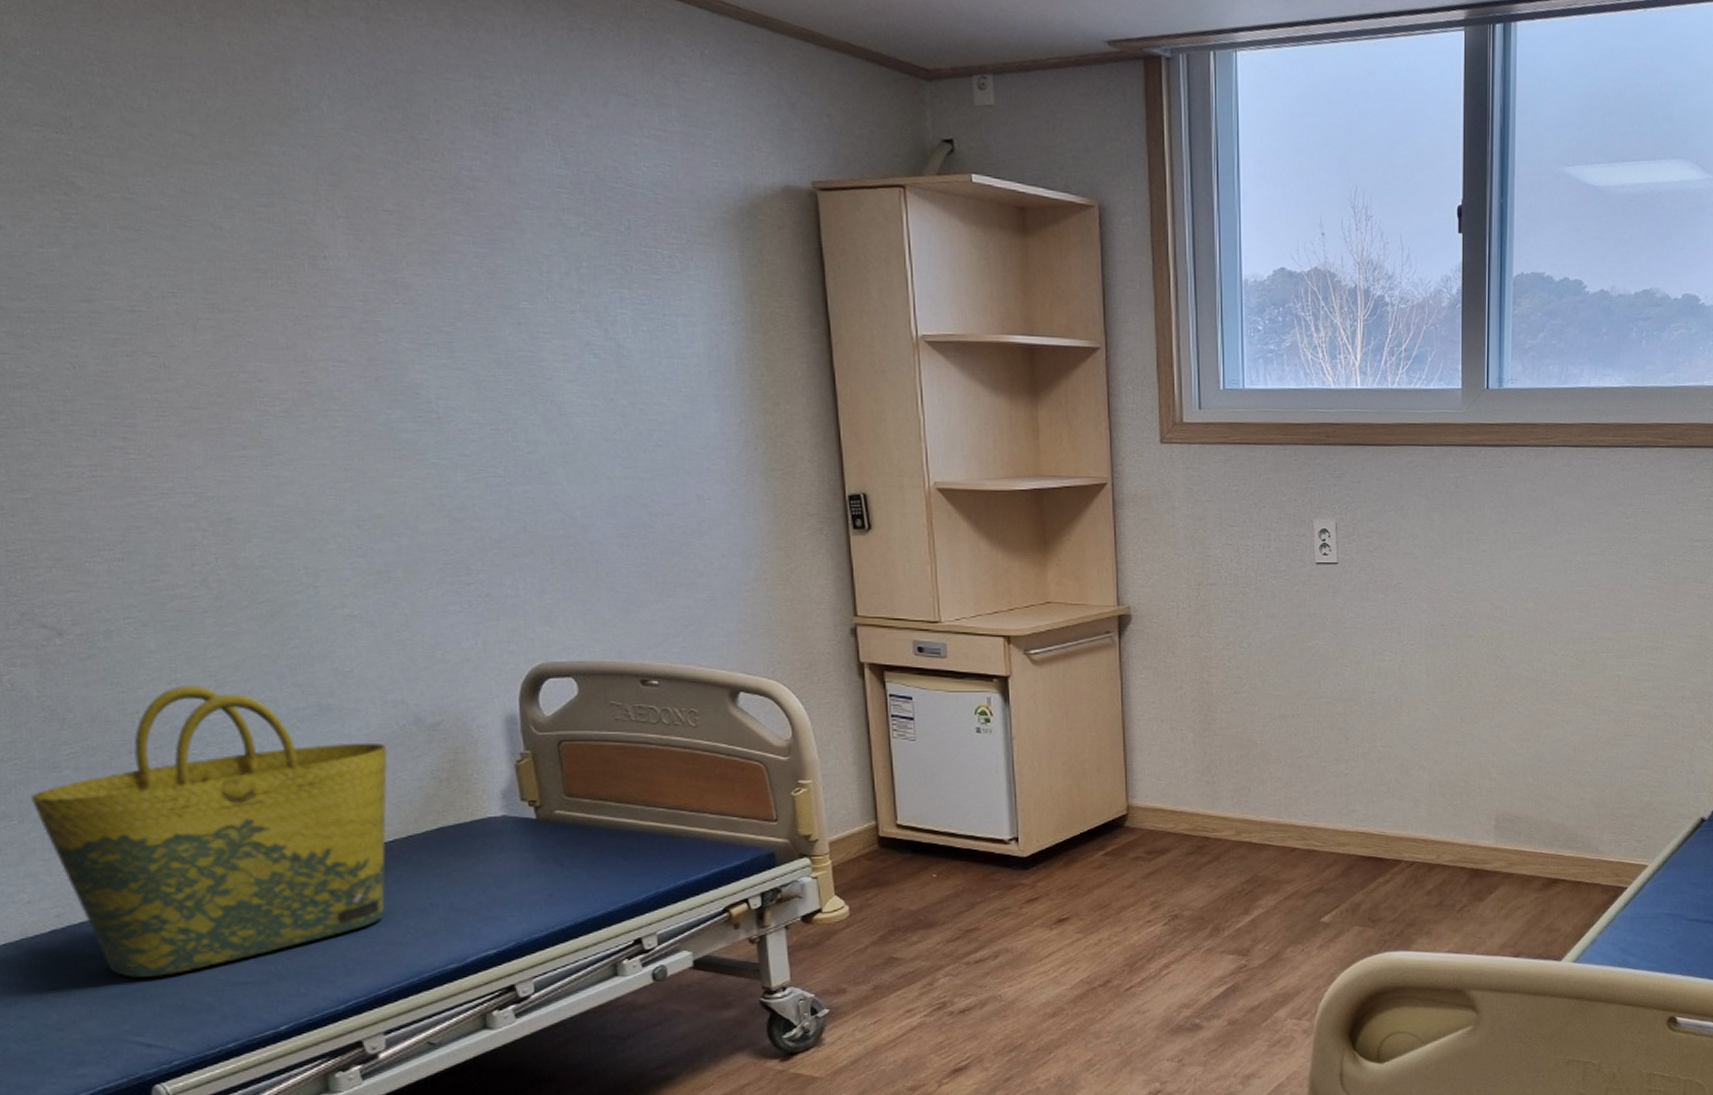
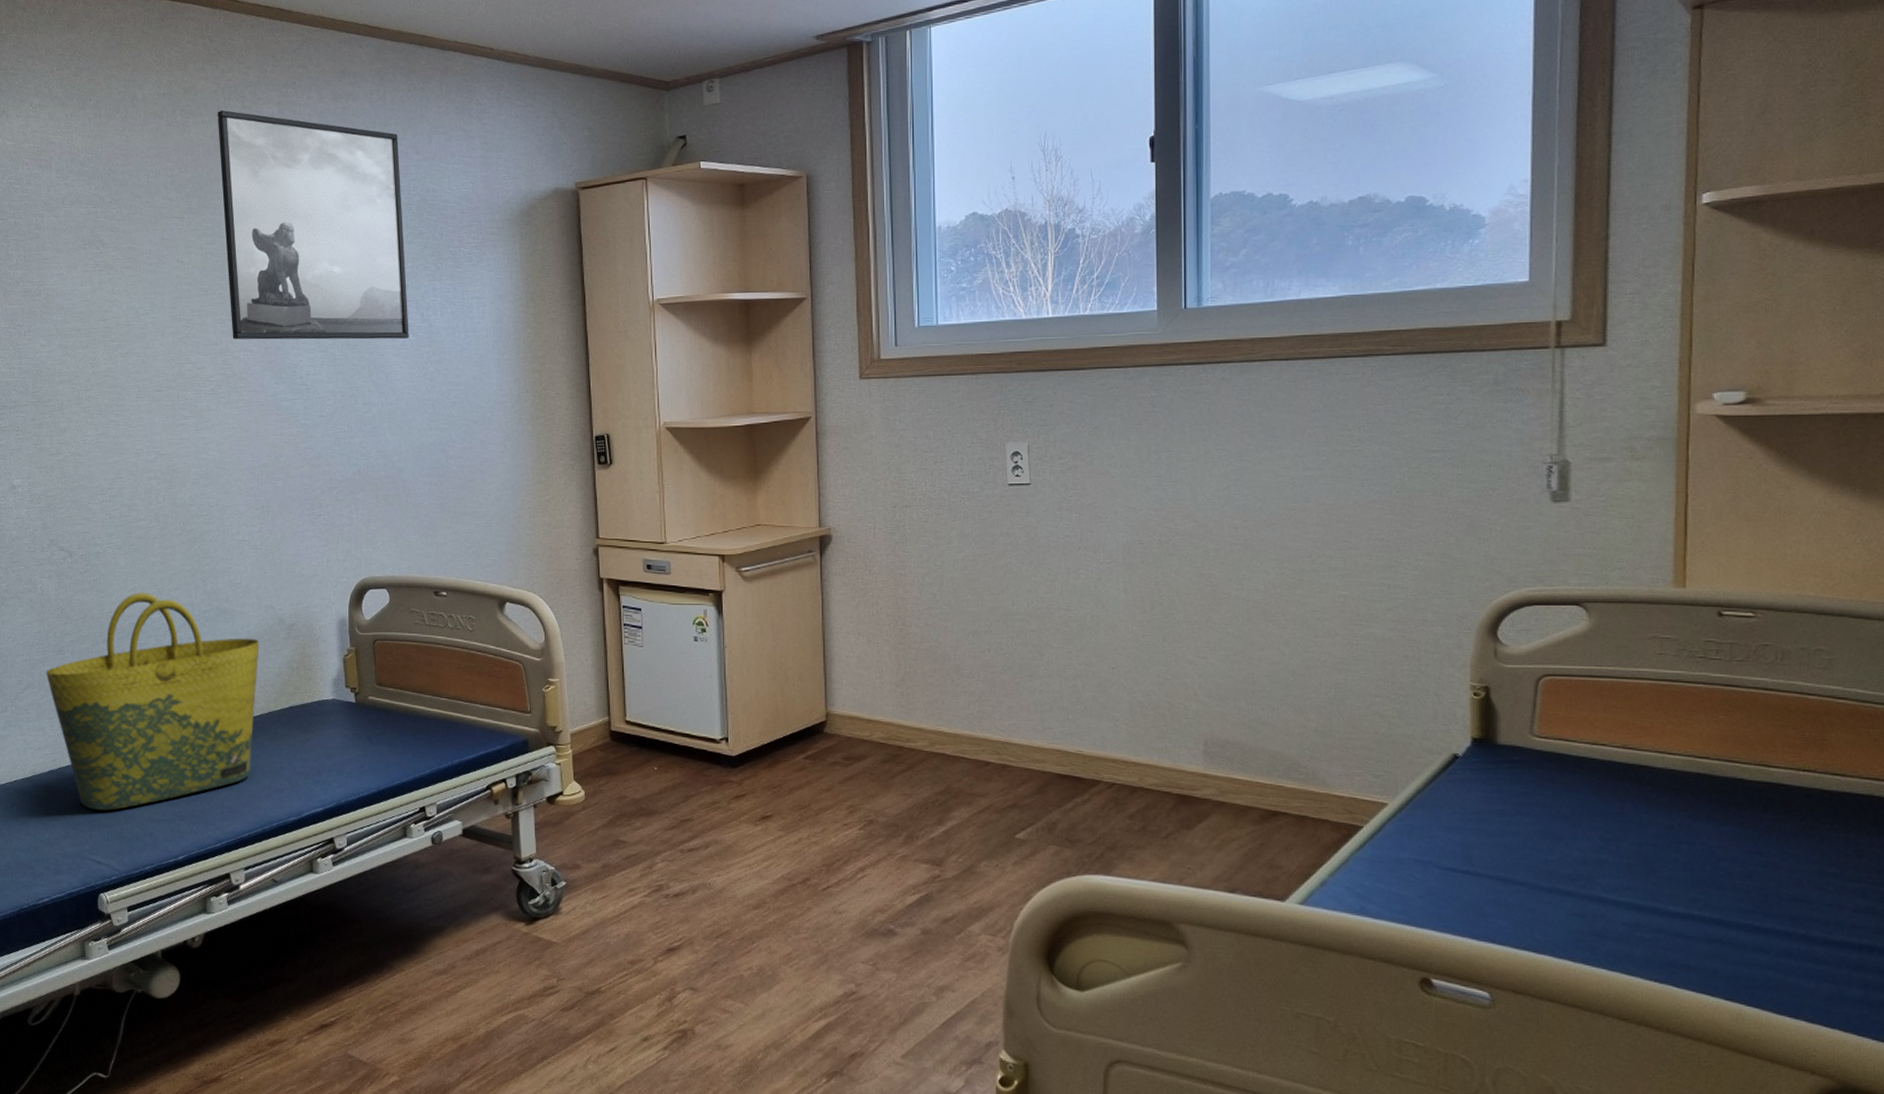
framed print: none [263,16,589,360] -> present [217,110,409,340]

